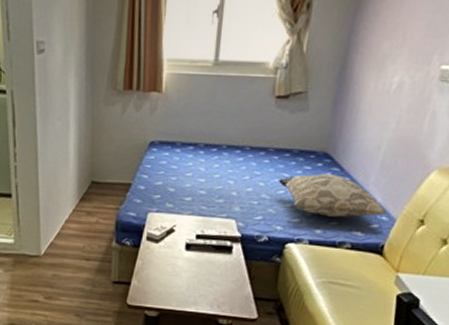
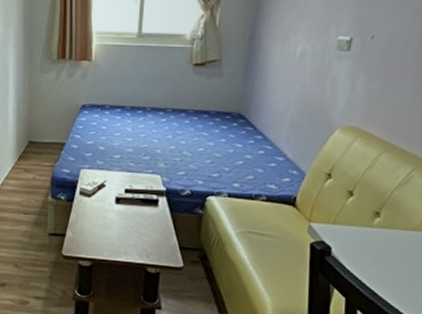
decorative pillow: present [279,173,387,217] -> none [199,132,297,172]

